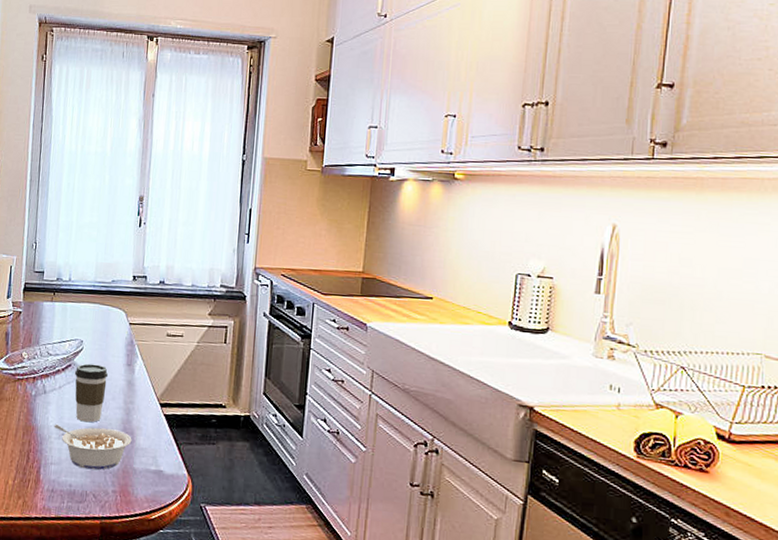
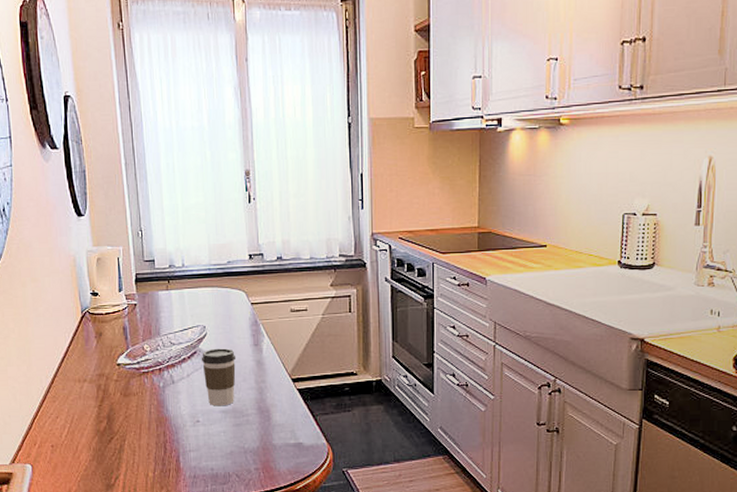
legume: present [54,424,132,470] -> none [187,410,268,452]

